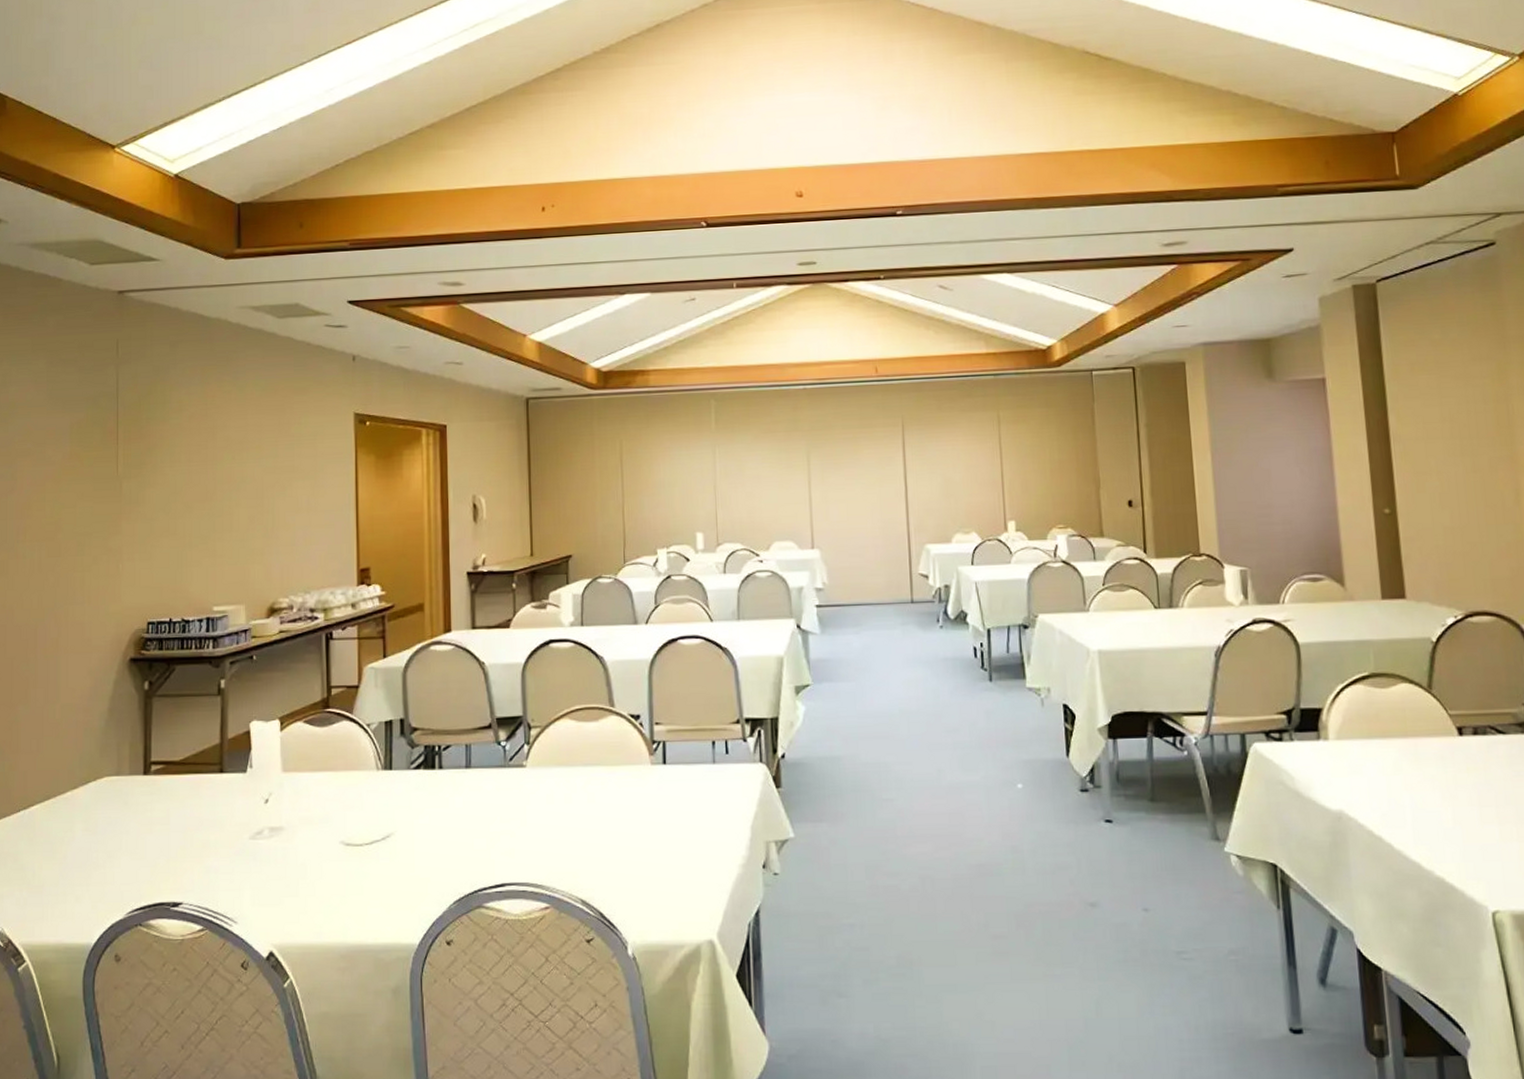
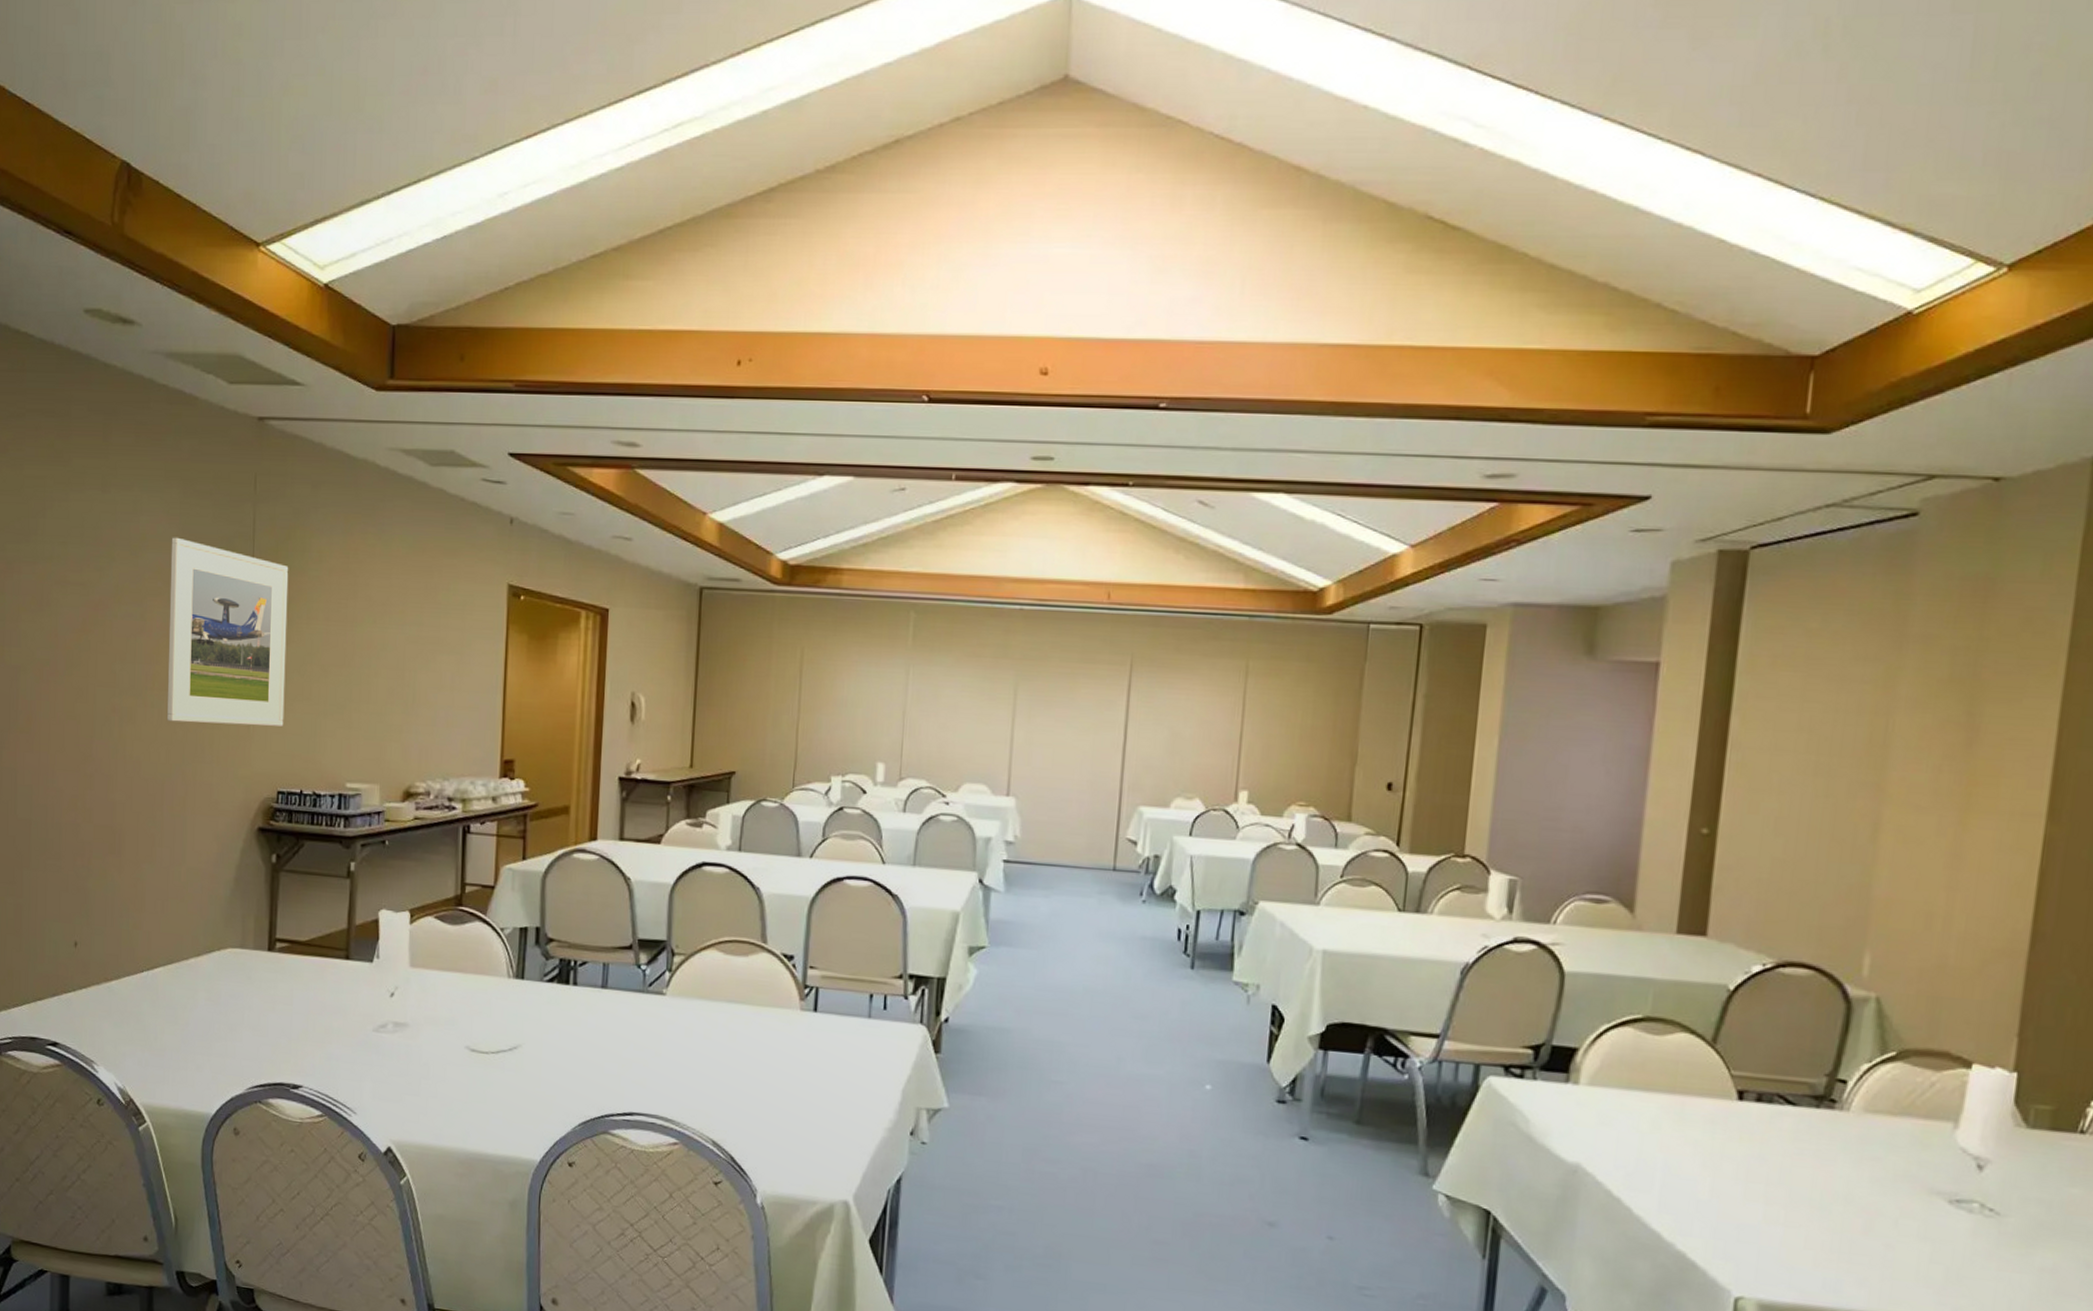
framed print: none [38,402,151,569] -> present [166,537,289,726]

